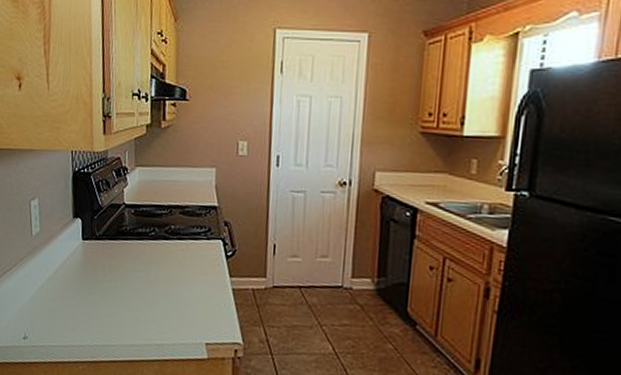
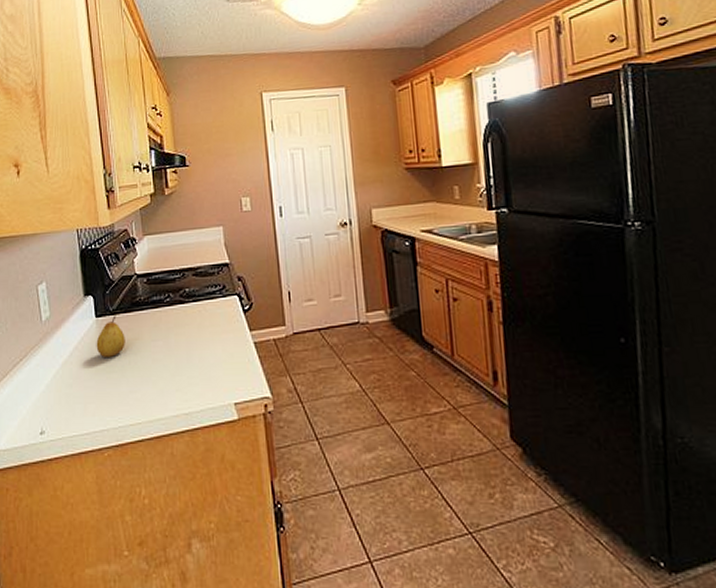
fruit: none [80,241,109,280] -> present [96,315,125,357]

